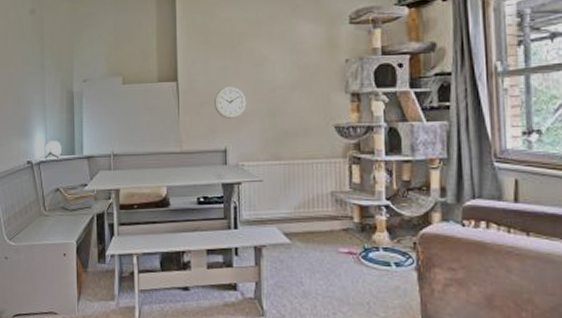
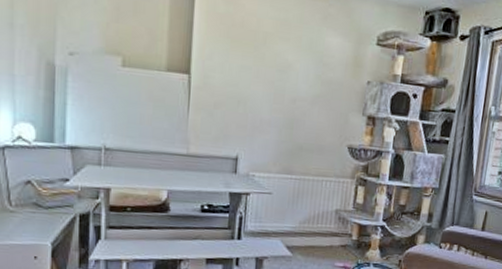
wall clock: present [214,86,247,119] -> none [229,89,265,125]

